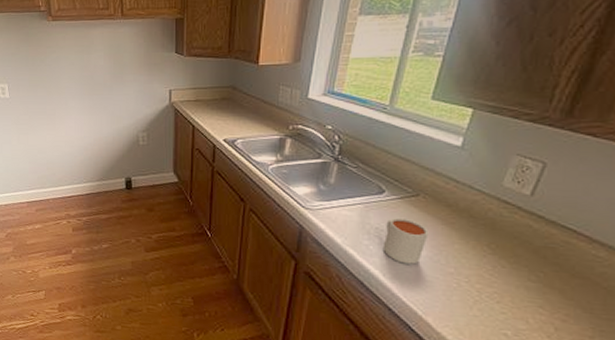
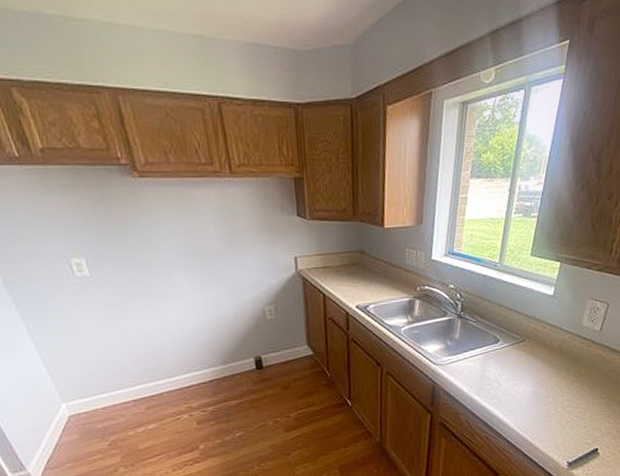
mug: present [382,217,429,265] -> none [500,361,533,401]

